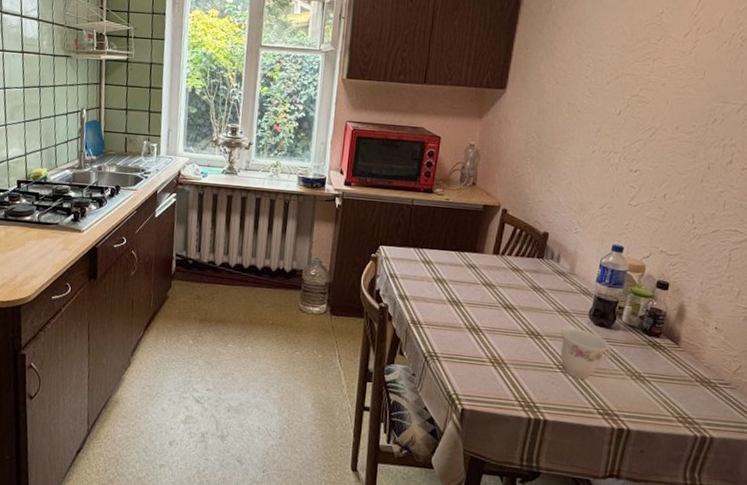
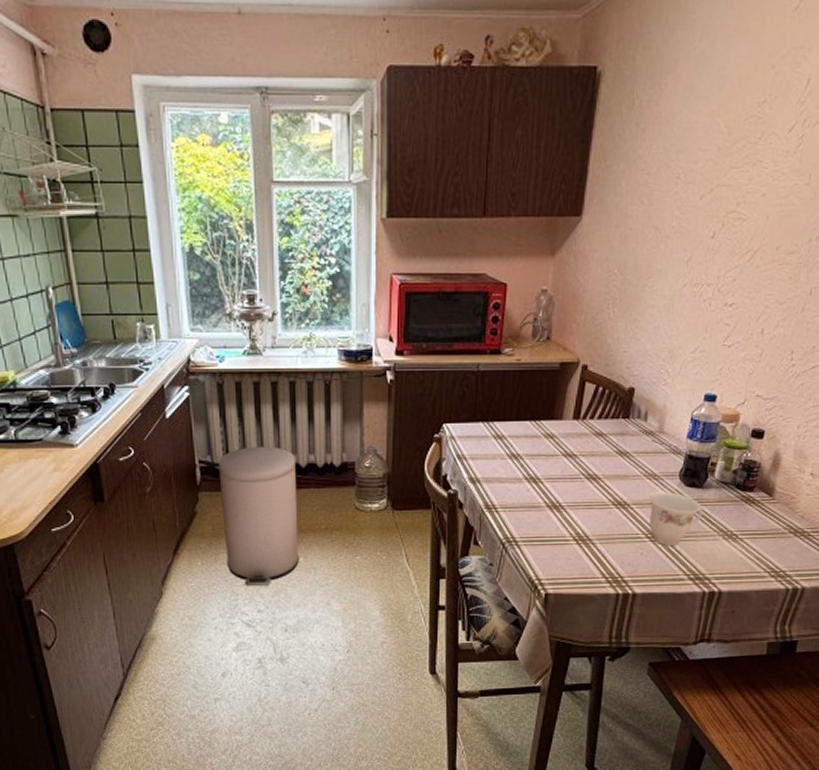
pedal bin: none [186,247,254,368] -> present [218,446,299,586]

